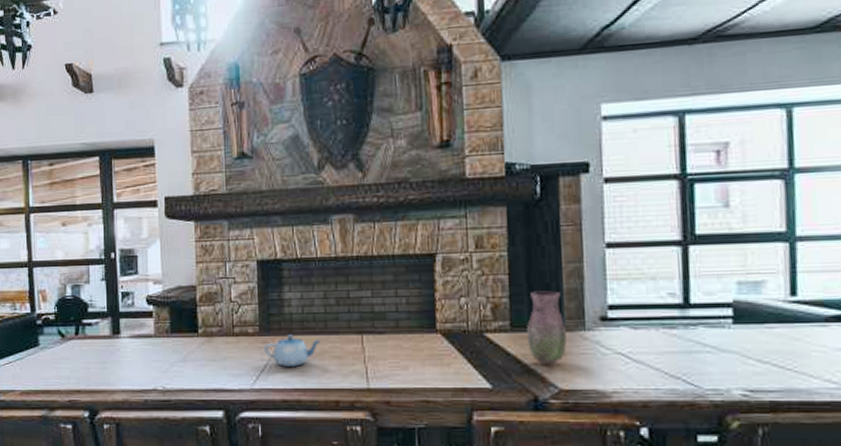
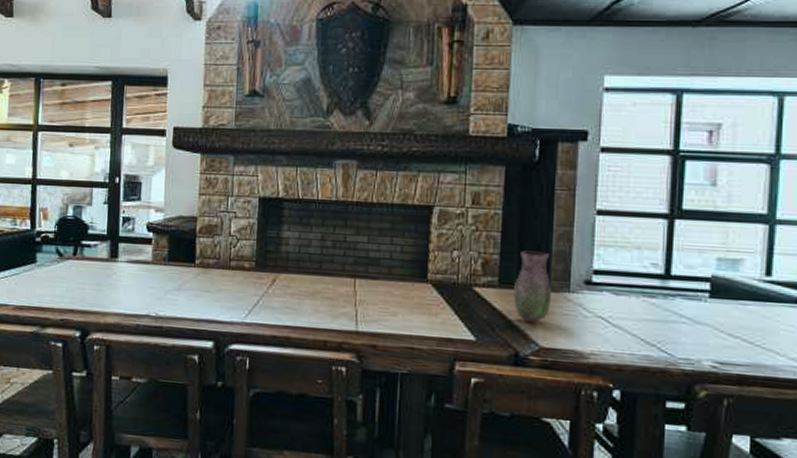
teapot: present [264,335,321,367] -> none [258,272,314,304]

